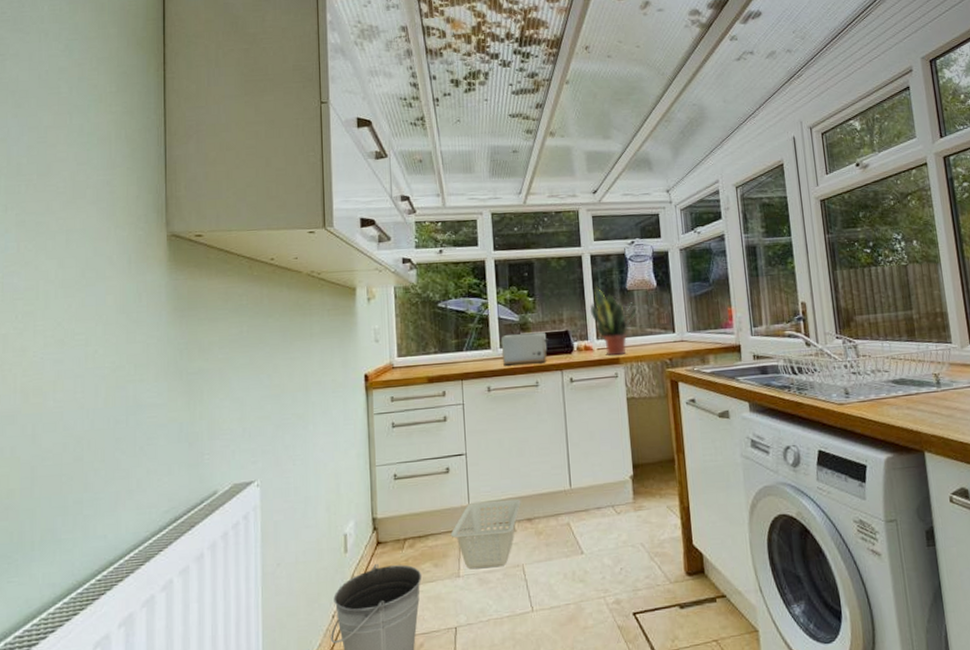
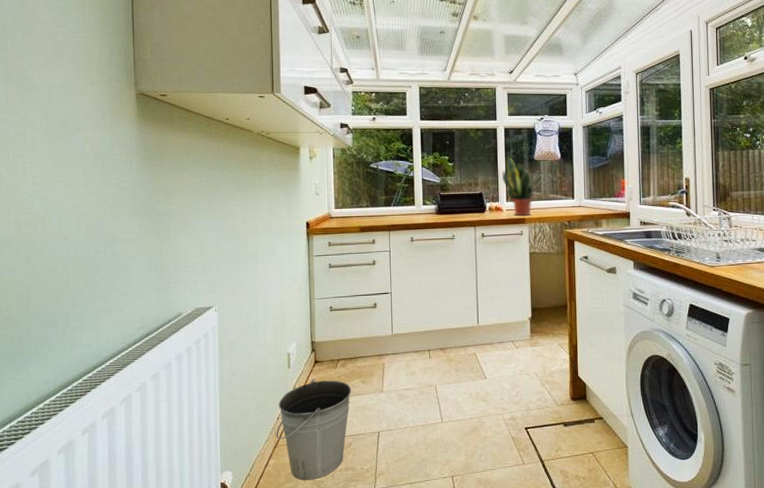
laundry basket: present [450,498,521,569] -> none [376,331,436,387]
toaster: present [501,332,548,367] -> none [423,193,465,221]

